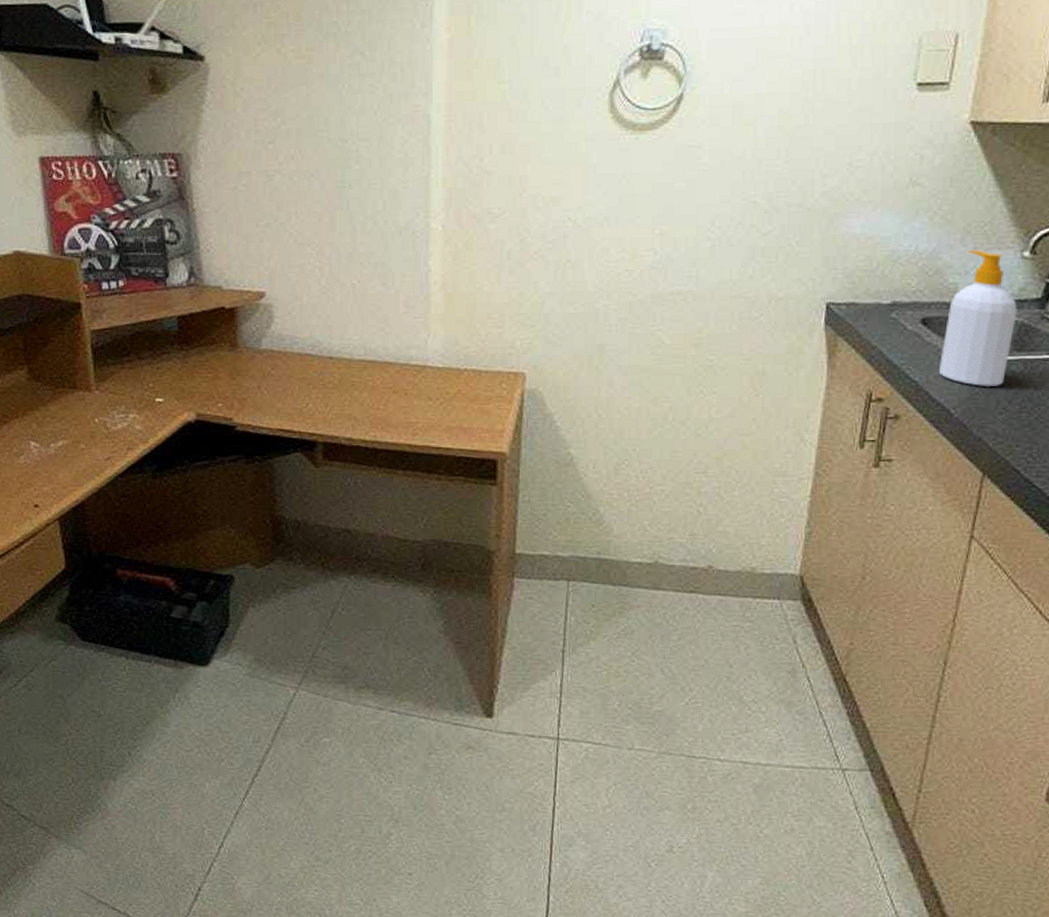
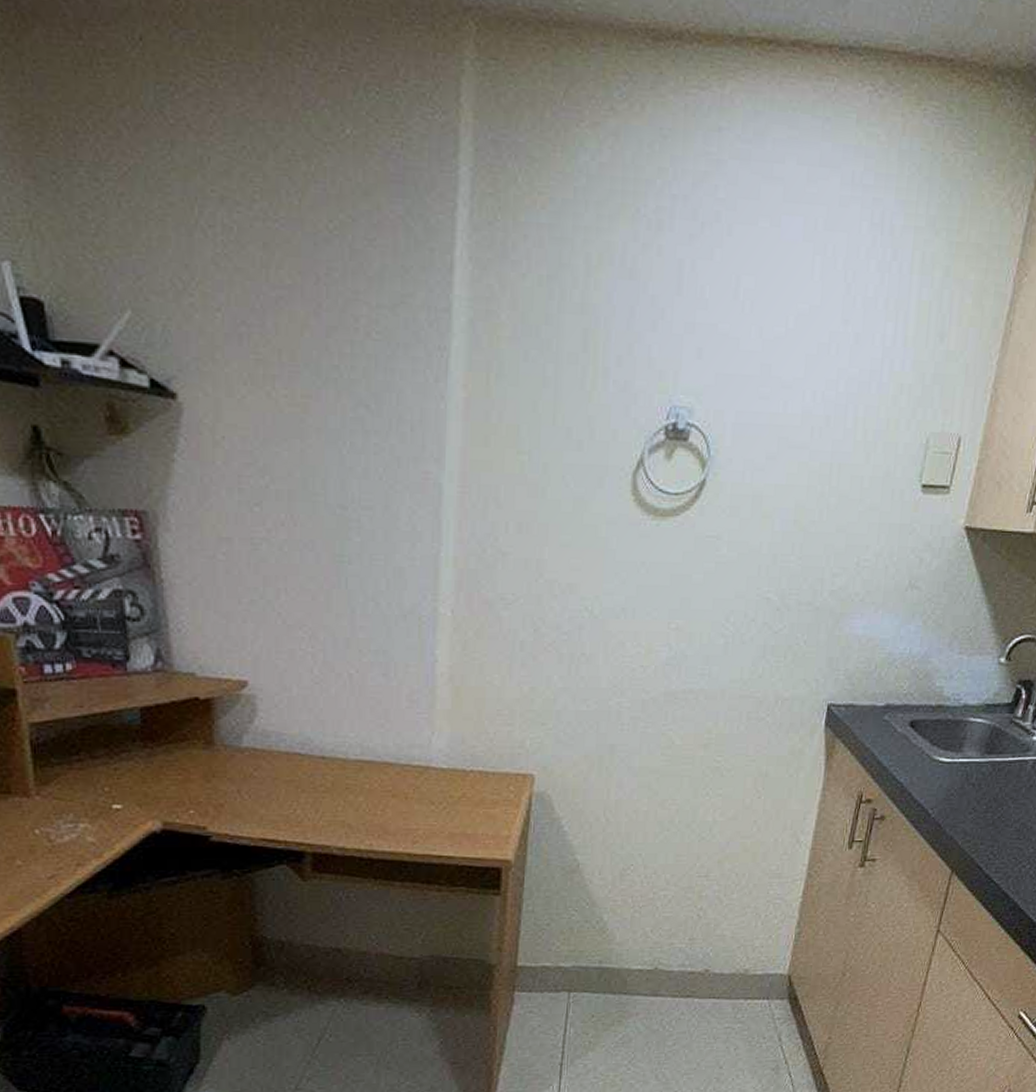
soap bottle: present [939,250,1017,386] -> none [922,655,991,787]

